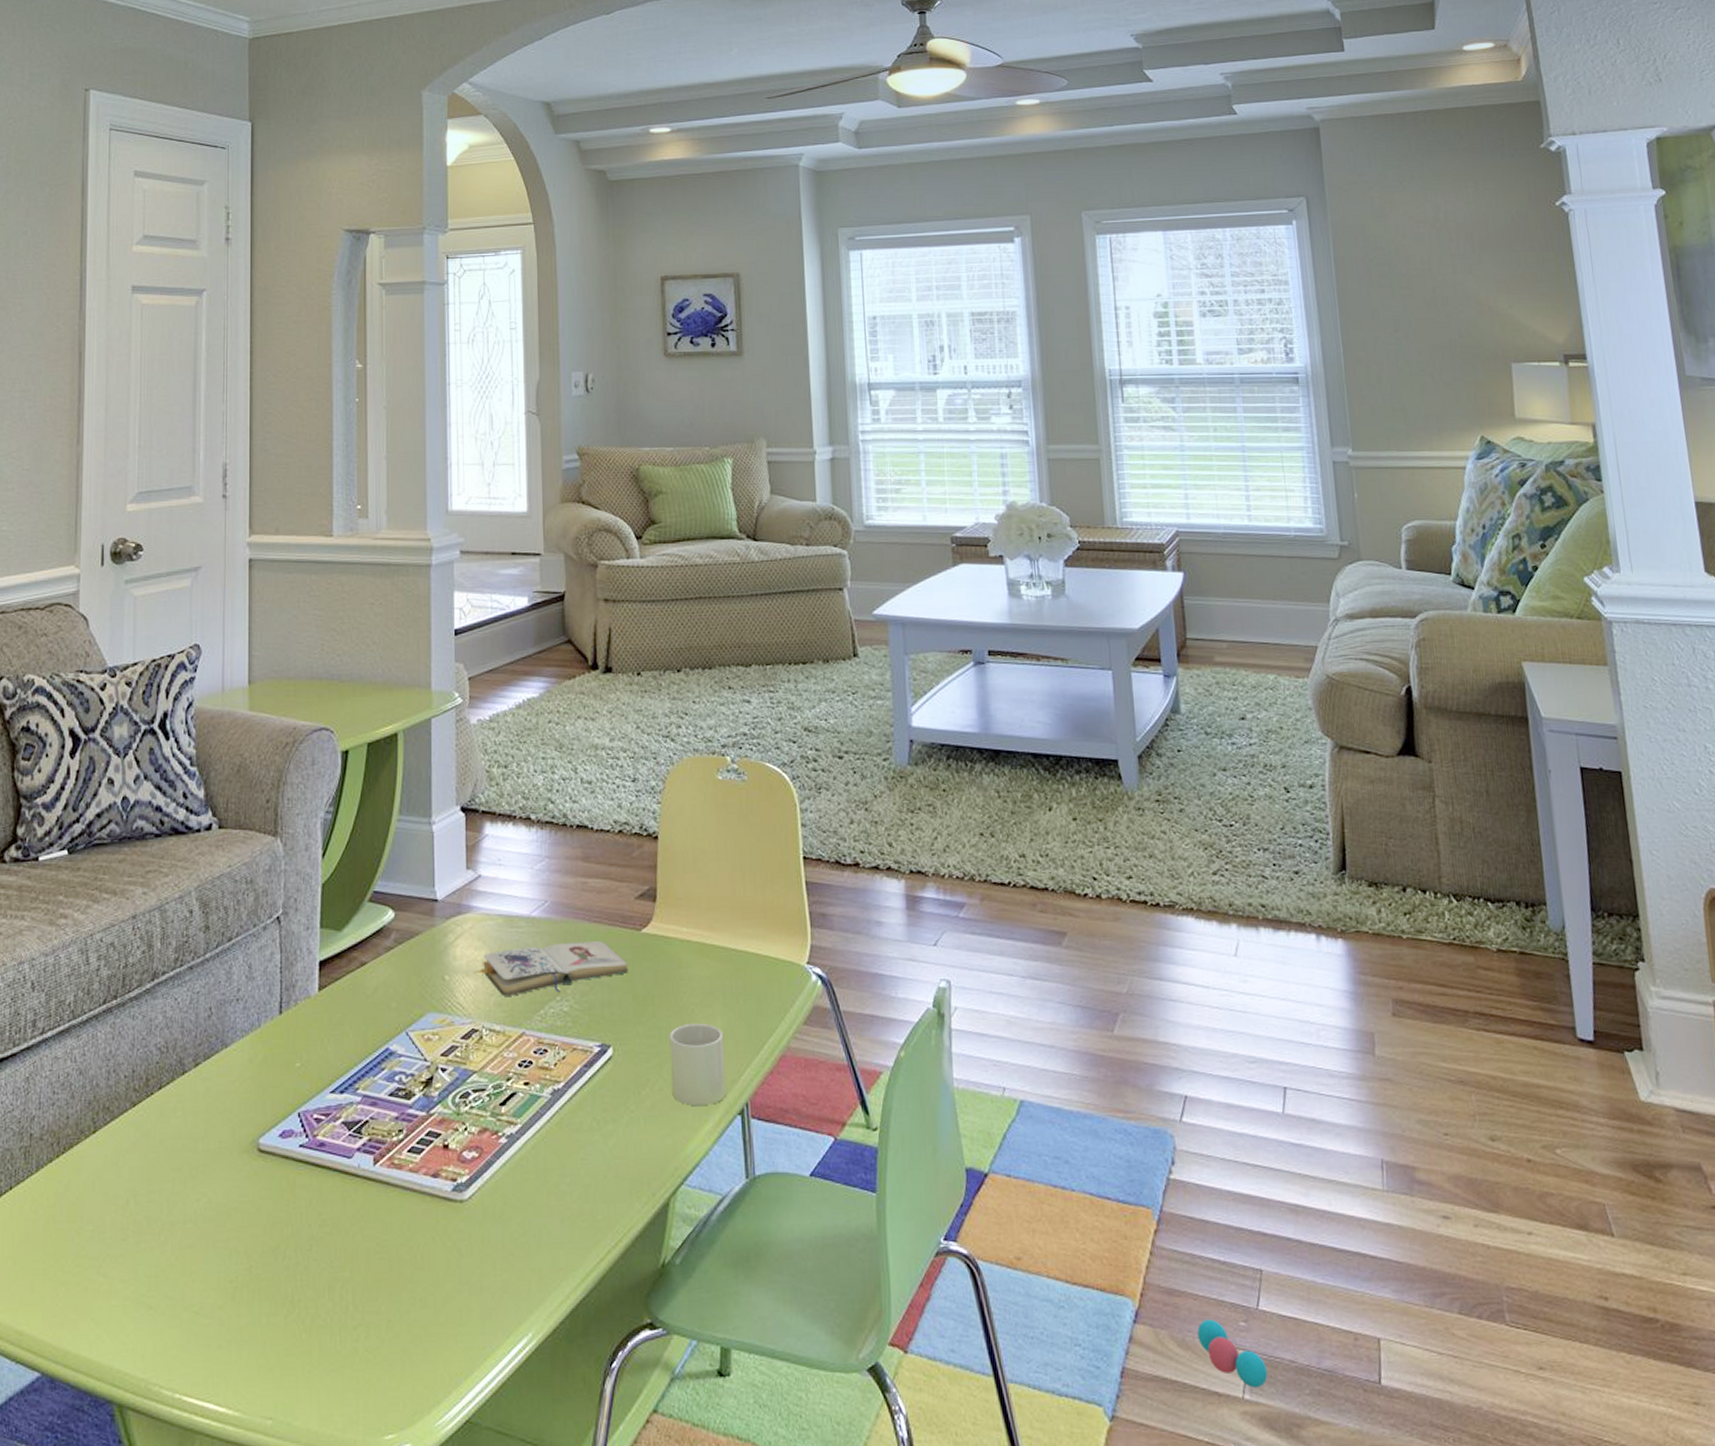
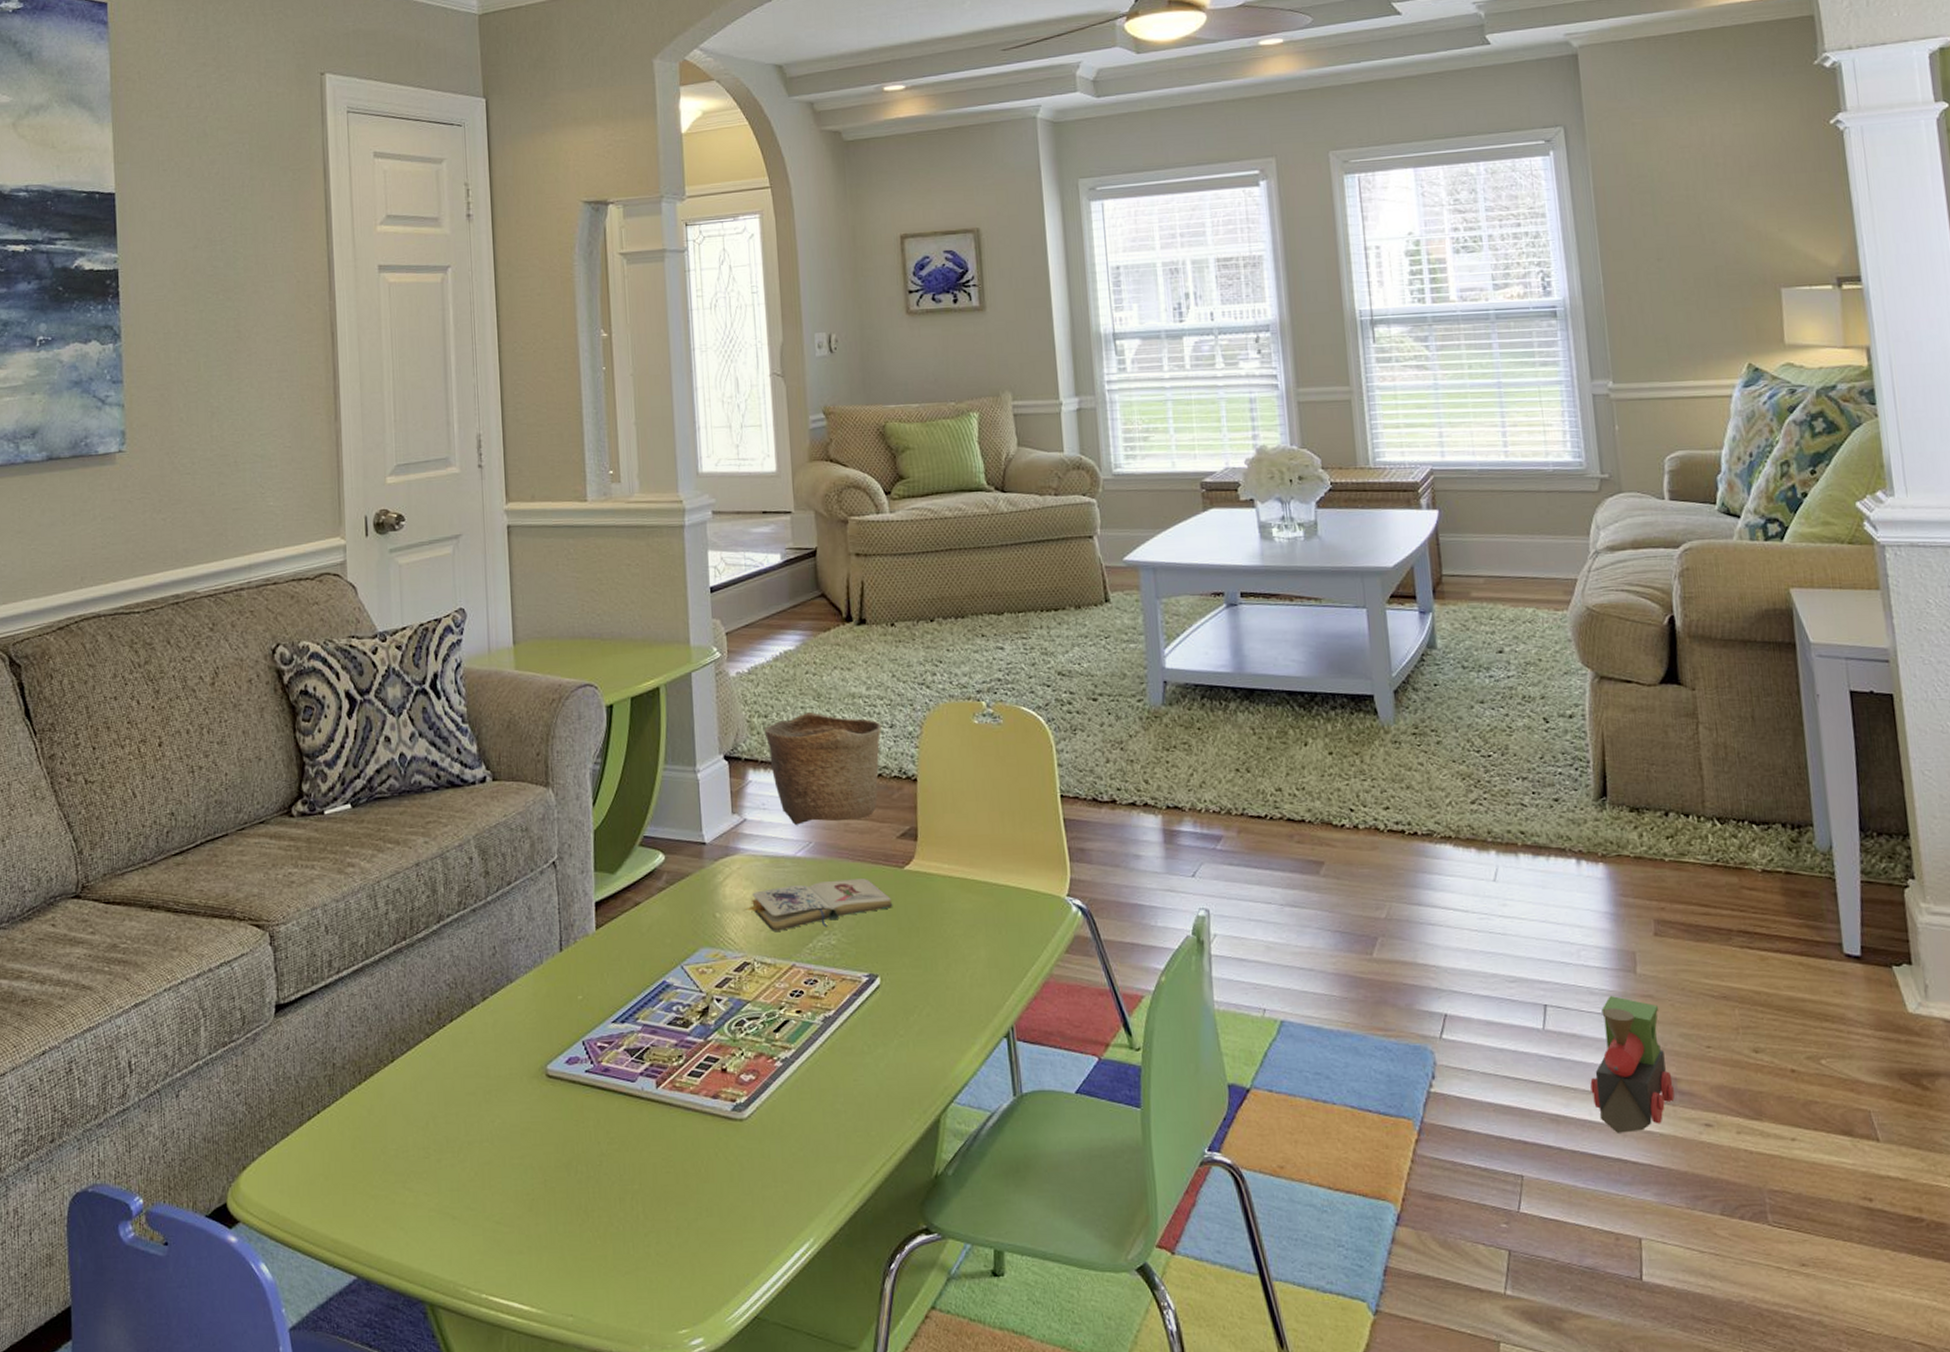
basket: none [503,762,623,882] -> present [764,711,881,825]
cup: present [669,1023,727,1107] -> none [934,953,993,1031]
ball: present [1197,1319,1268,1389] -> none [1459,1221,1530,1285]
toy train: none [1329,1079,1413,1225] -> present [1590,996,1675,1133]

